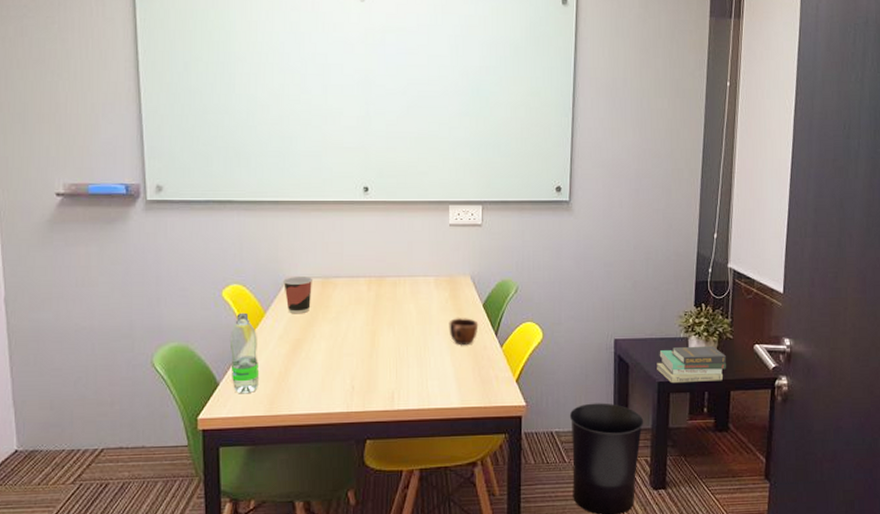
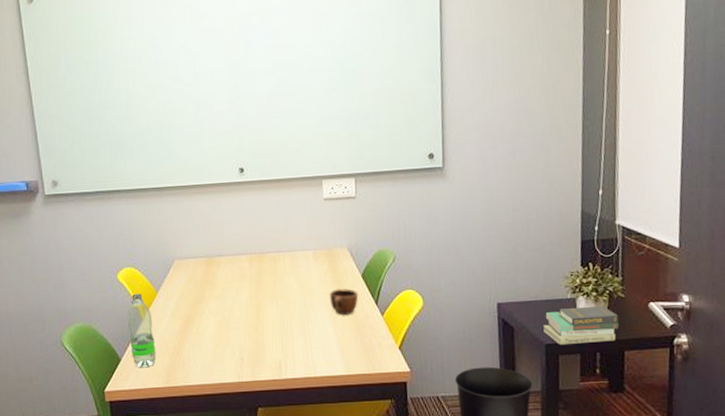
cup: present [284,277,314,314] -> none [171,257,199,293]

